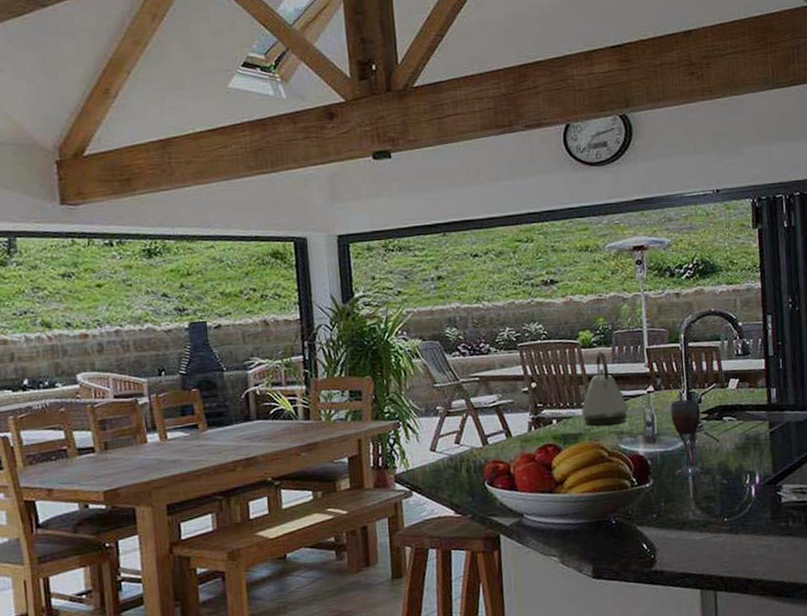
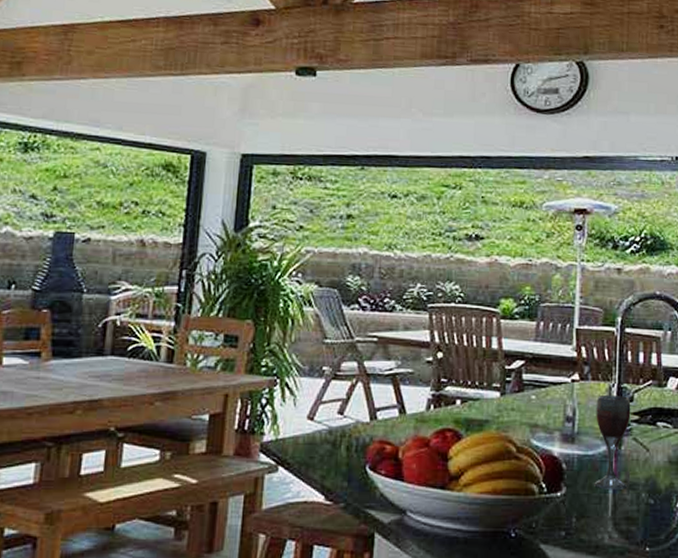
kettle: present [581,351,628,427] -> none [491,325,547,416]

